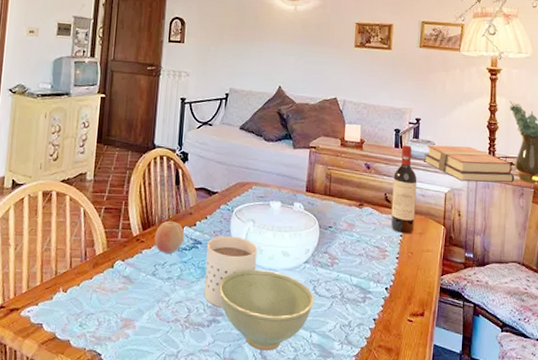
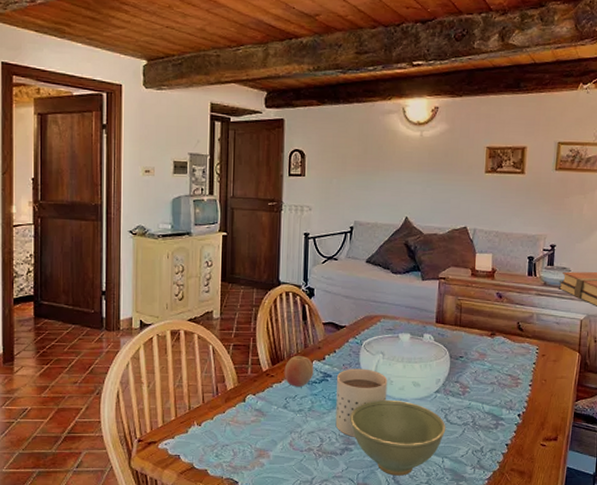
wine bottle: present [390,144,418,234] -> none [523,272,552,362]

